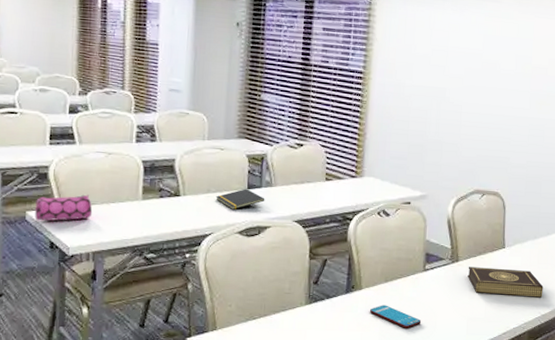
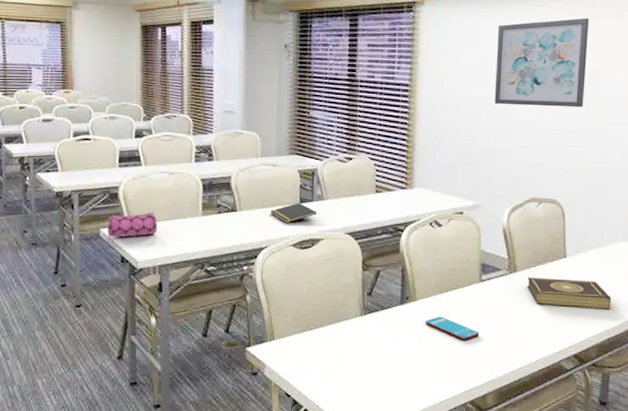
wall art: none [445,16,537,104] -> present [494,18,589,108]

